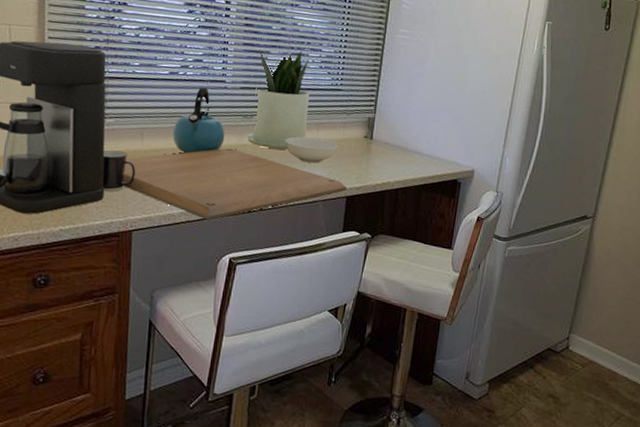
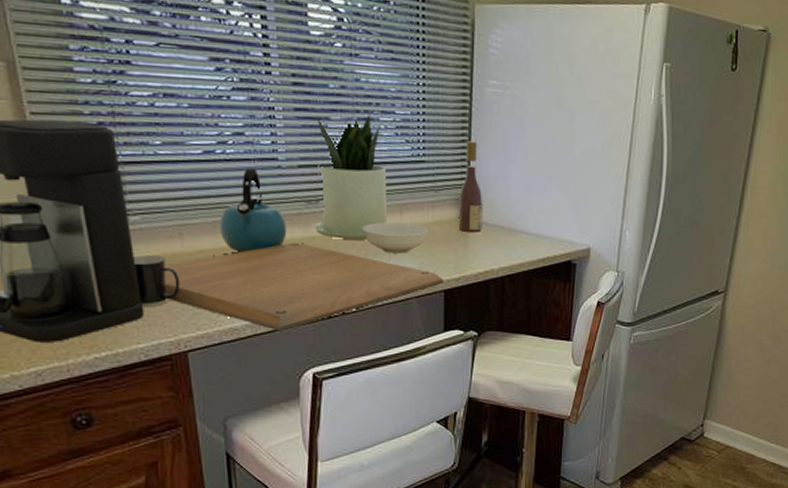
wine bottle: none [363,76,386,151] -> present [458,141,484,234]

